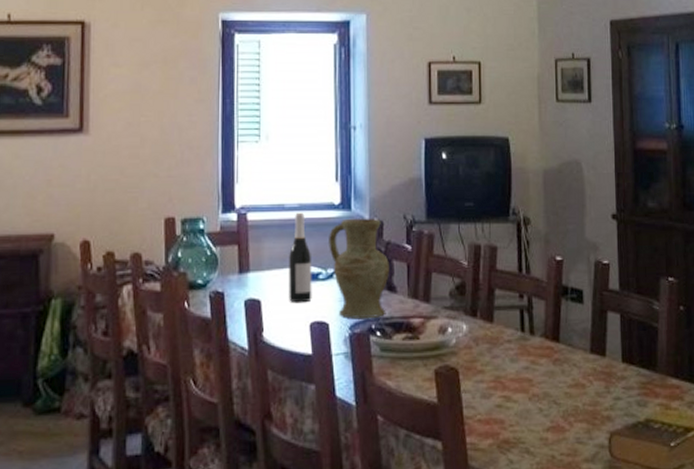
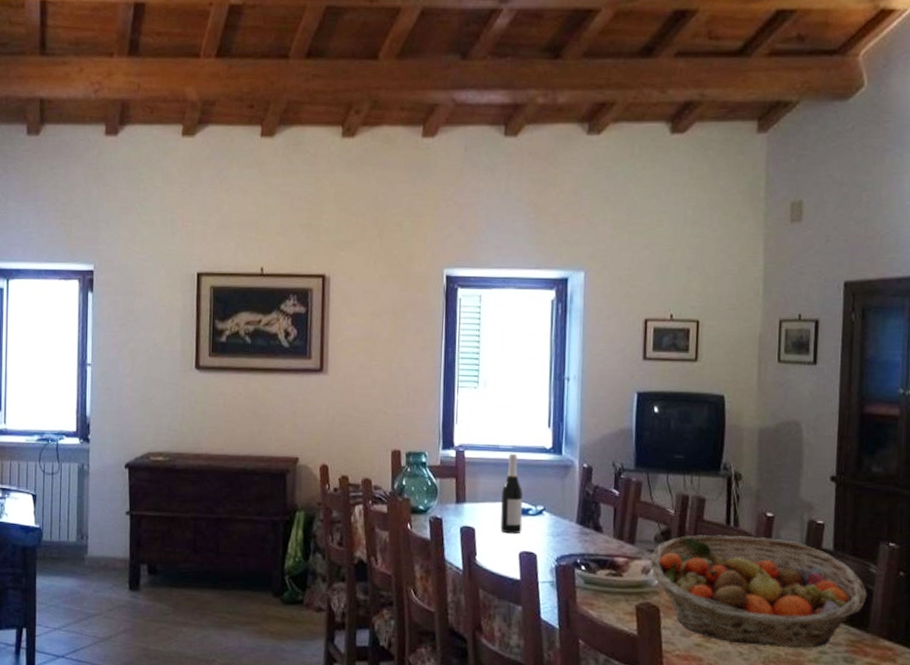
vase: present [329,218,389,318] -> none [539,462,596,553]
fruit basket: none [446,282,653,400] -> present [649,535,867,649]

